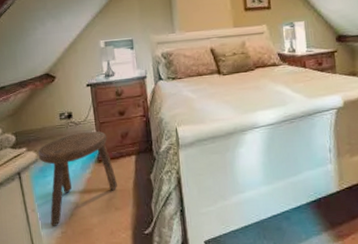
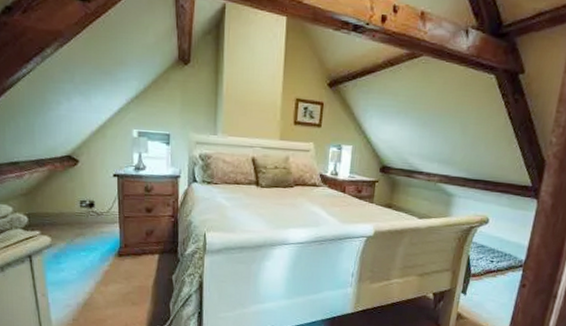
stool: present [38,131,117,227] -> none [53,223,136,314]

